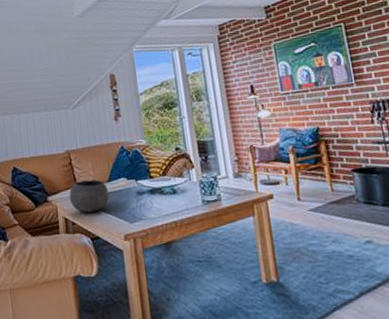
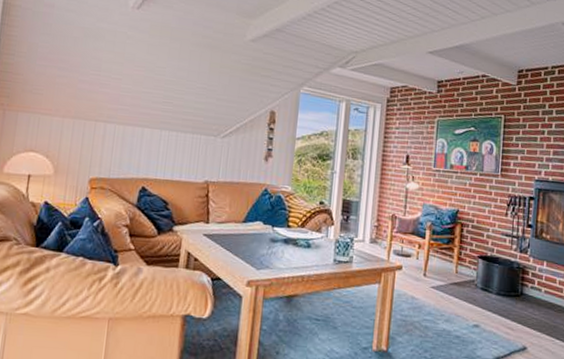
bowl: present [69,179,109,213] -> none [197,215,242,252]

